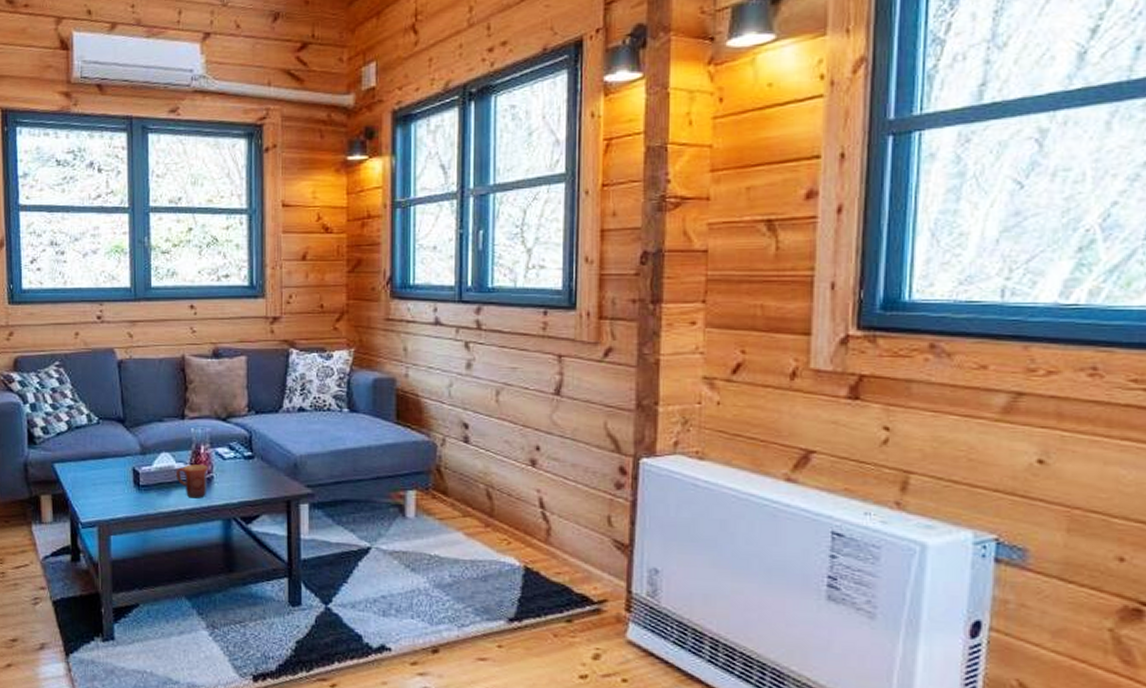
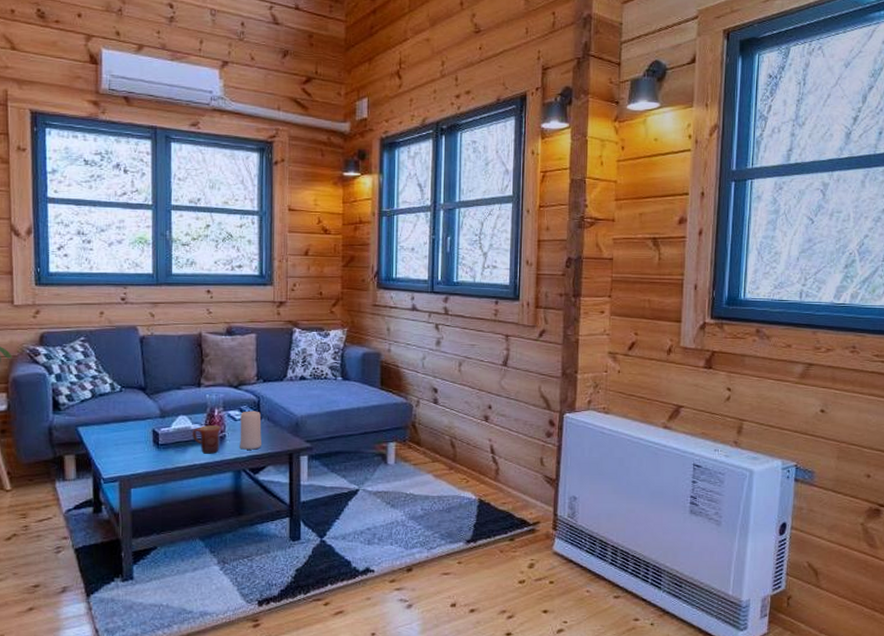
candle: none [229,448,255,495] -> present [240,411,263,450]

